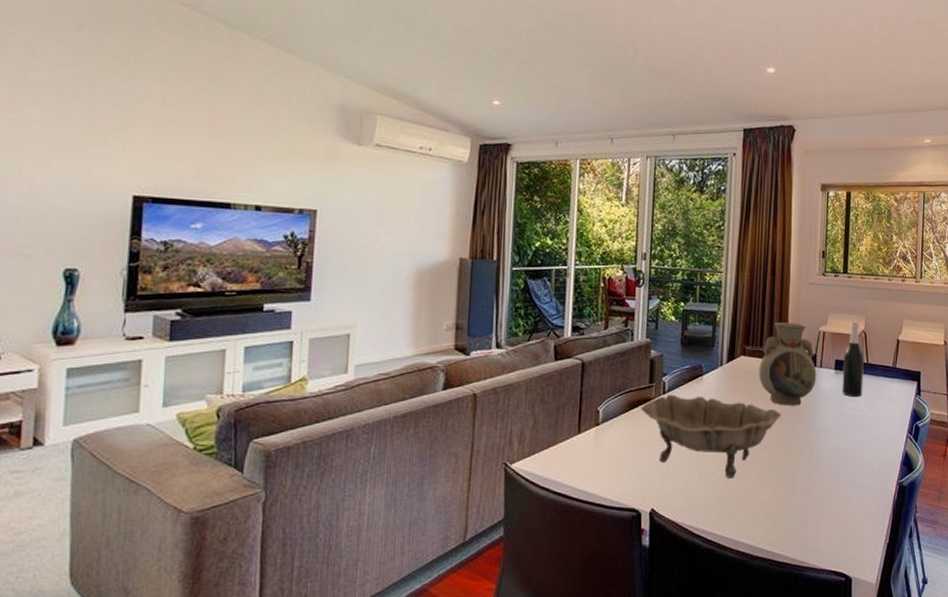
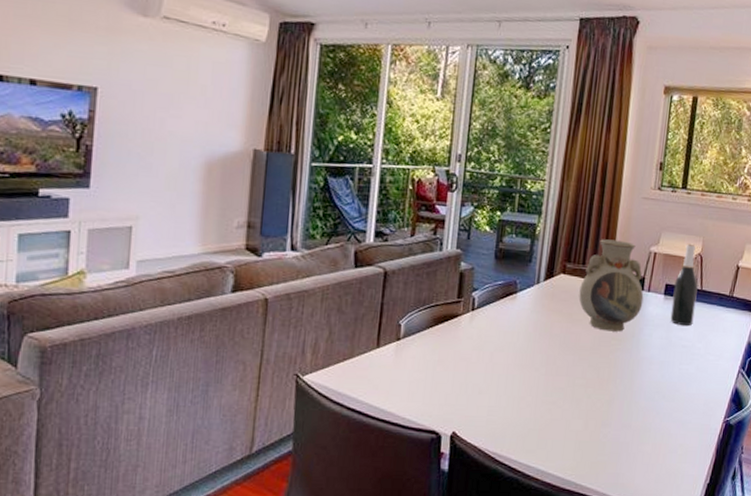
decorative bowl: present [640,394,781,478] -> none [445,311,601,405]

